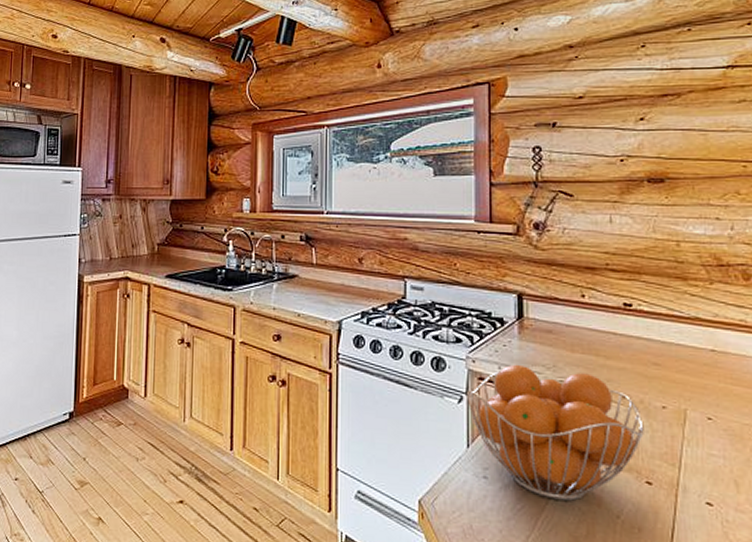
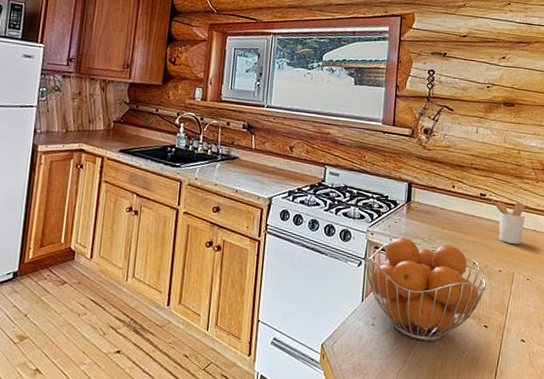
utensil holder: none [641,311,697,370] -> present [491,200,526,244]

